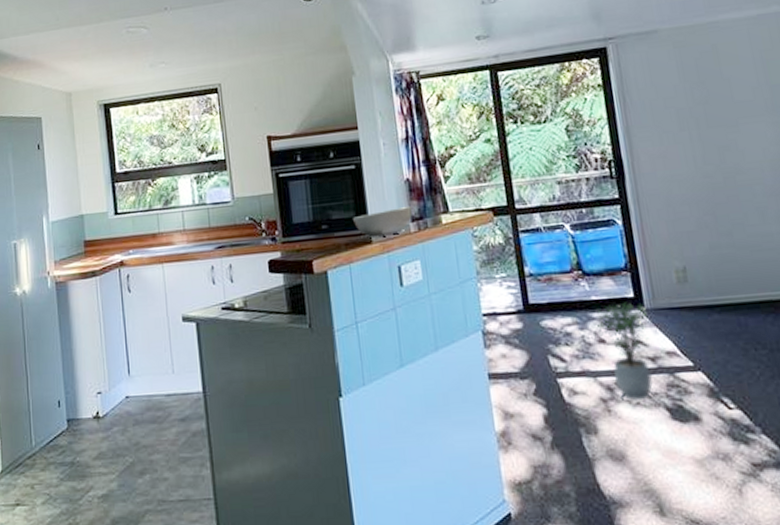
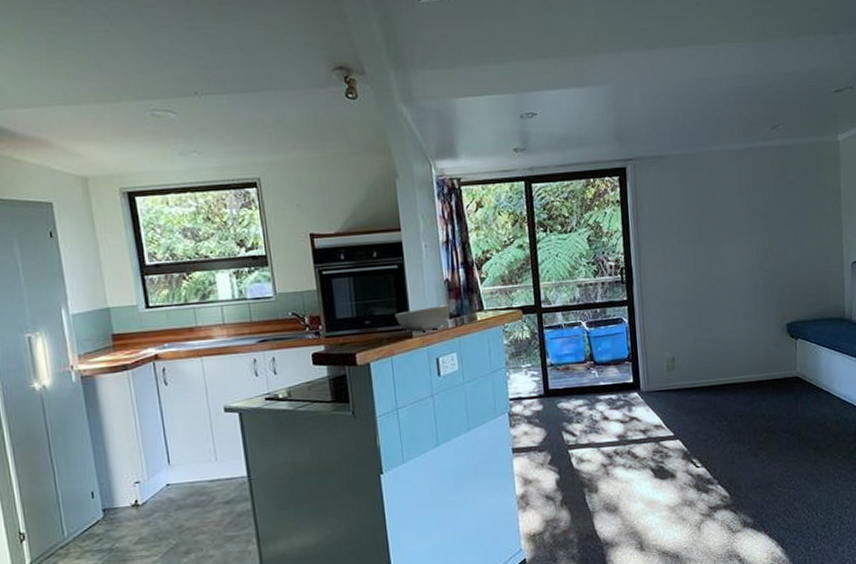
potted plant: present [589,302,653,401] -> none [597,386,646,465]

